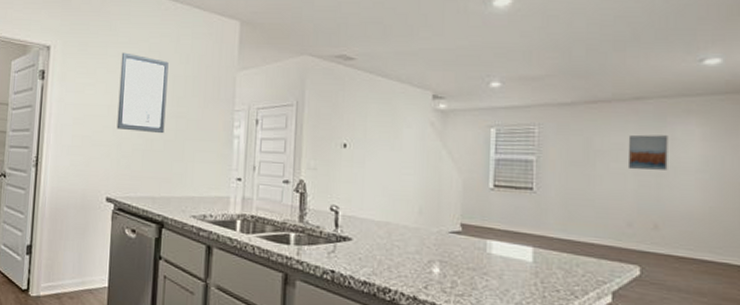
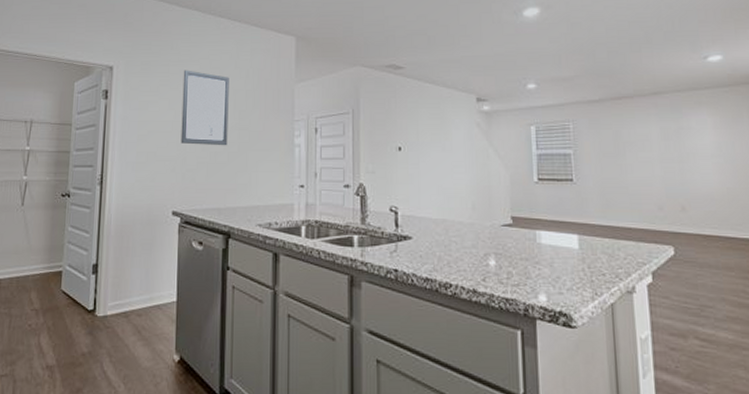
wall art: present [627,134,668,170] -> none [651,125,688,158]

